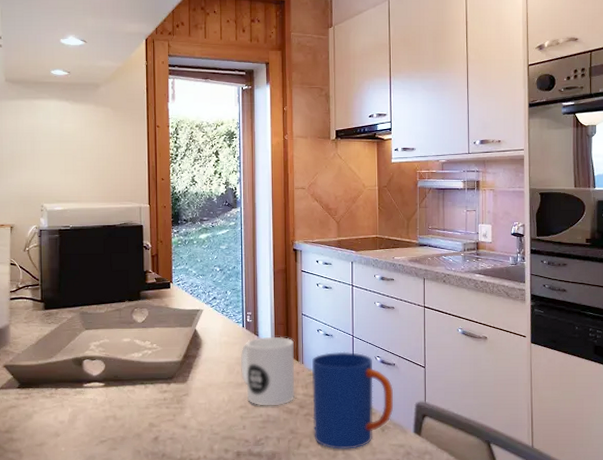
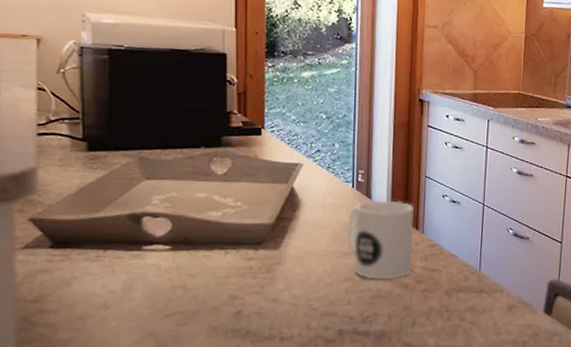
mug: present [312,351,394,449] -> none [431,221,526,329]

